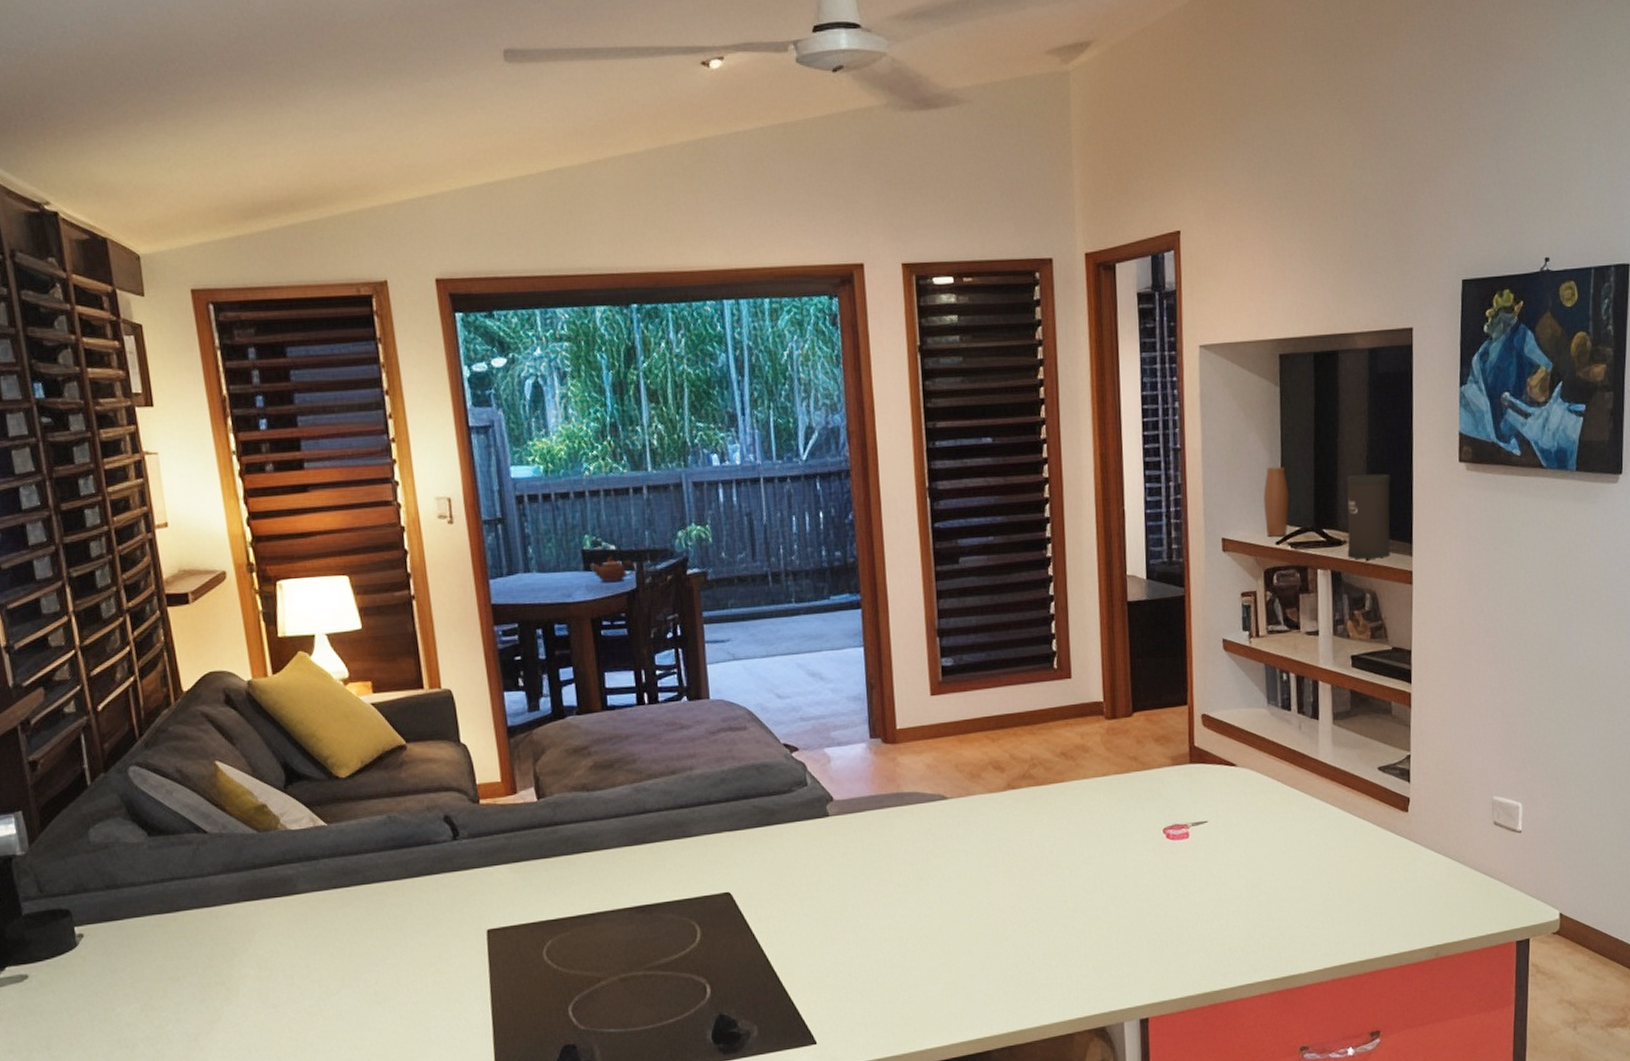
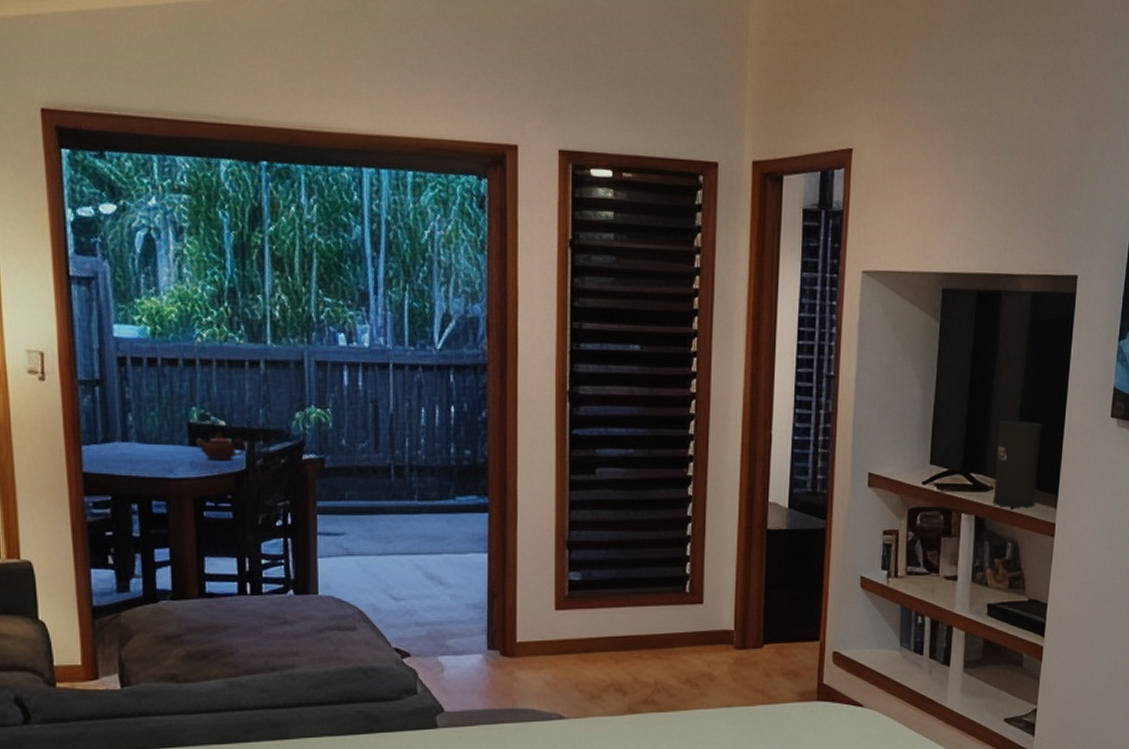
vase: present [1263,466,1290,537] -> none [913,404,940,476]

